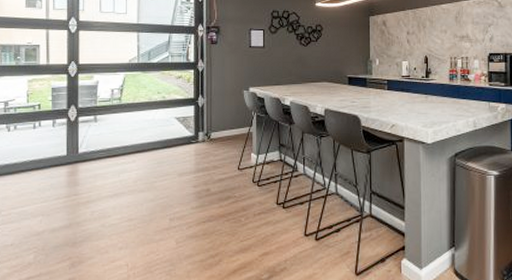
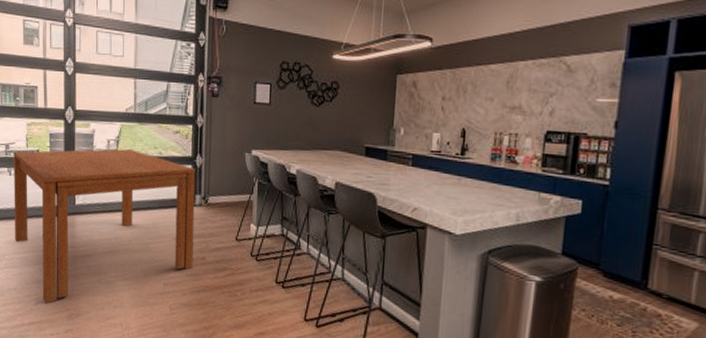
dining table: none [12,97,198,255] -> present [14,149,196,304]

